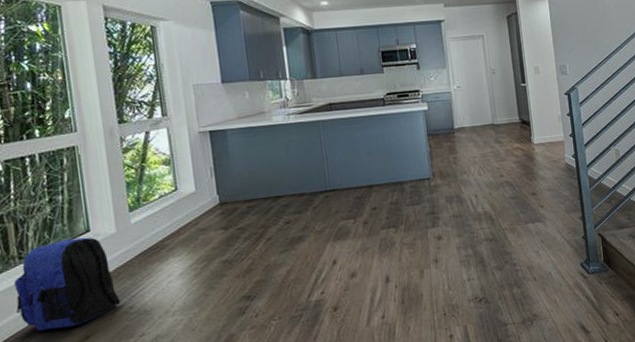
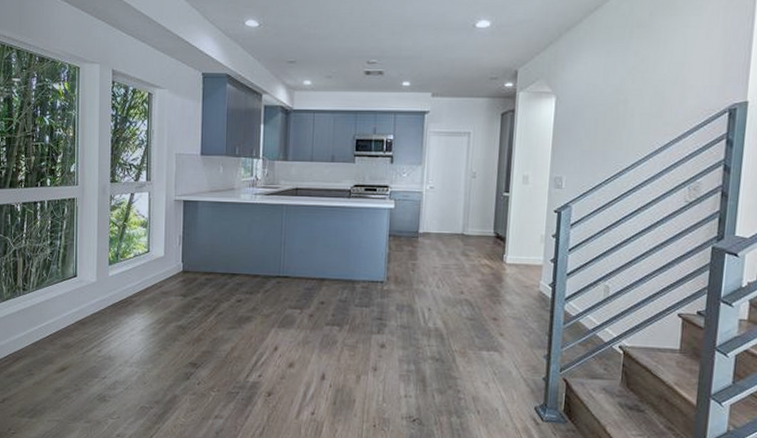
backpack: present [14,237,120,331] -> none [16,280,91,357]

